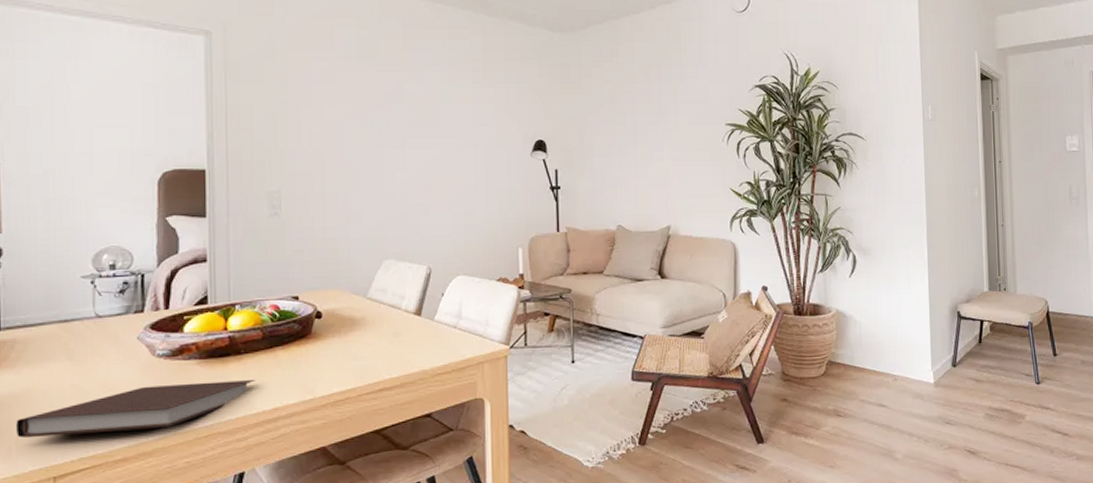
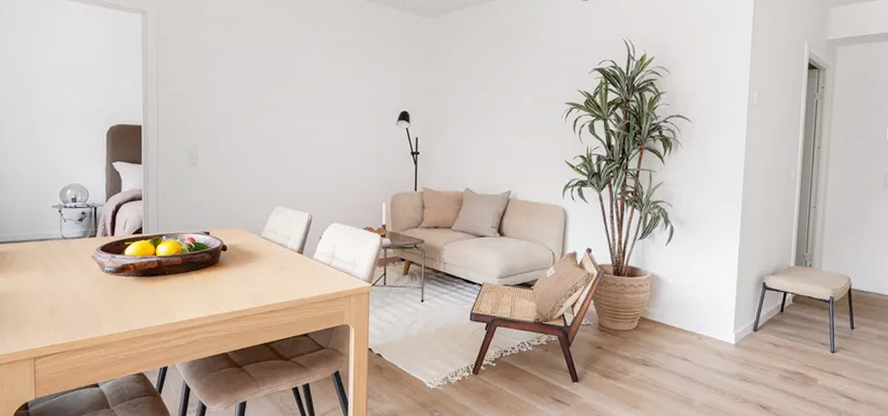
notebook: present [16,380,255,438] -> none [8,294,176,328]

